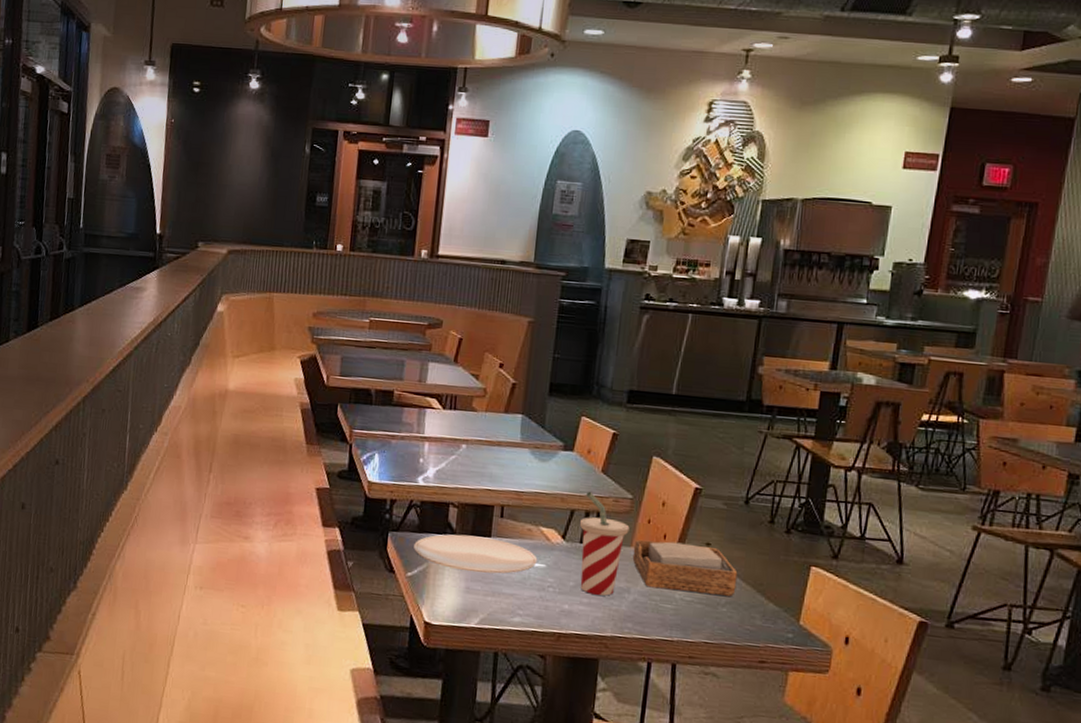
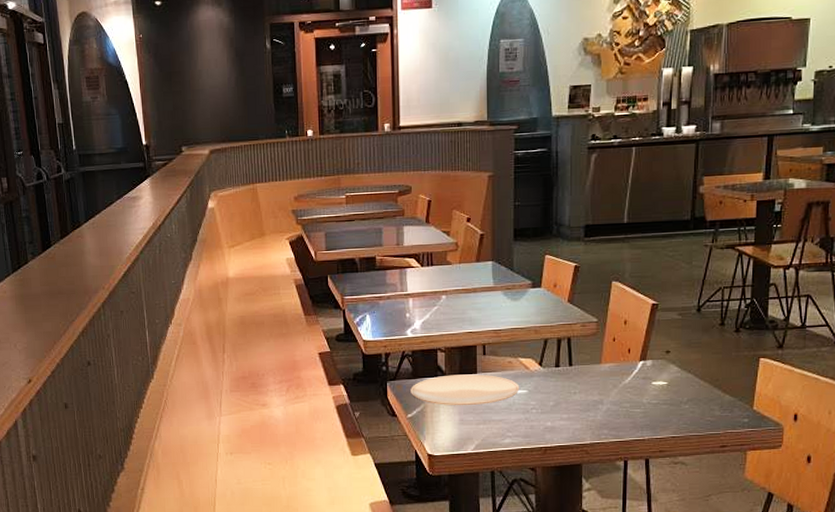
beverage cup: present [579,491,630,596] -> none [553,320,597,410]
napkin holder: present [632,539,738,597] -> none [602,353,696,397]

